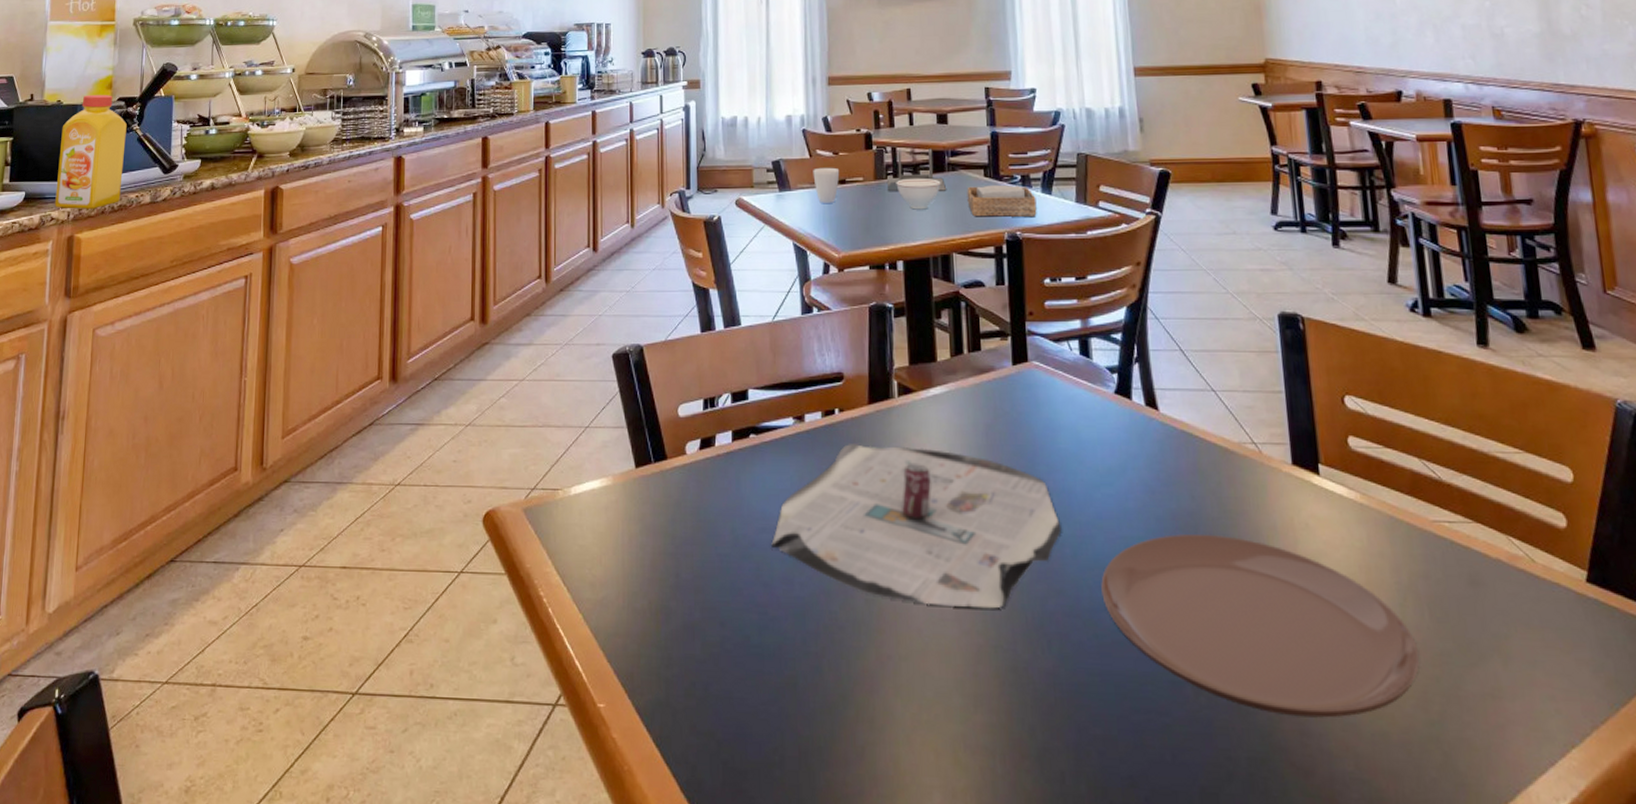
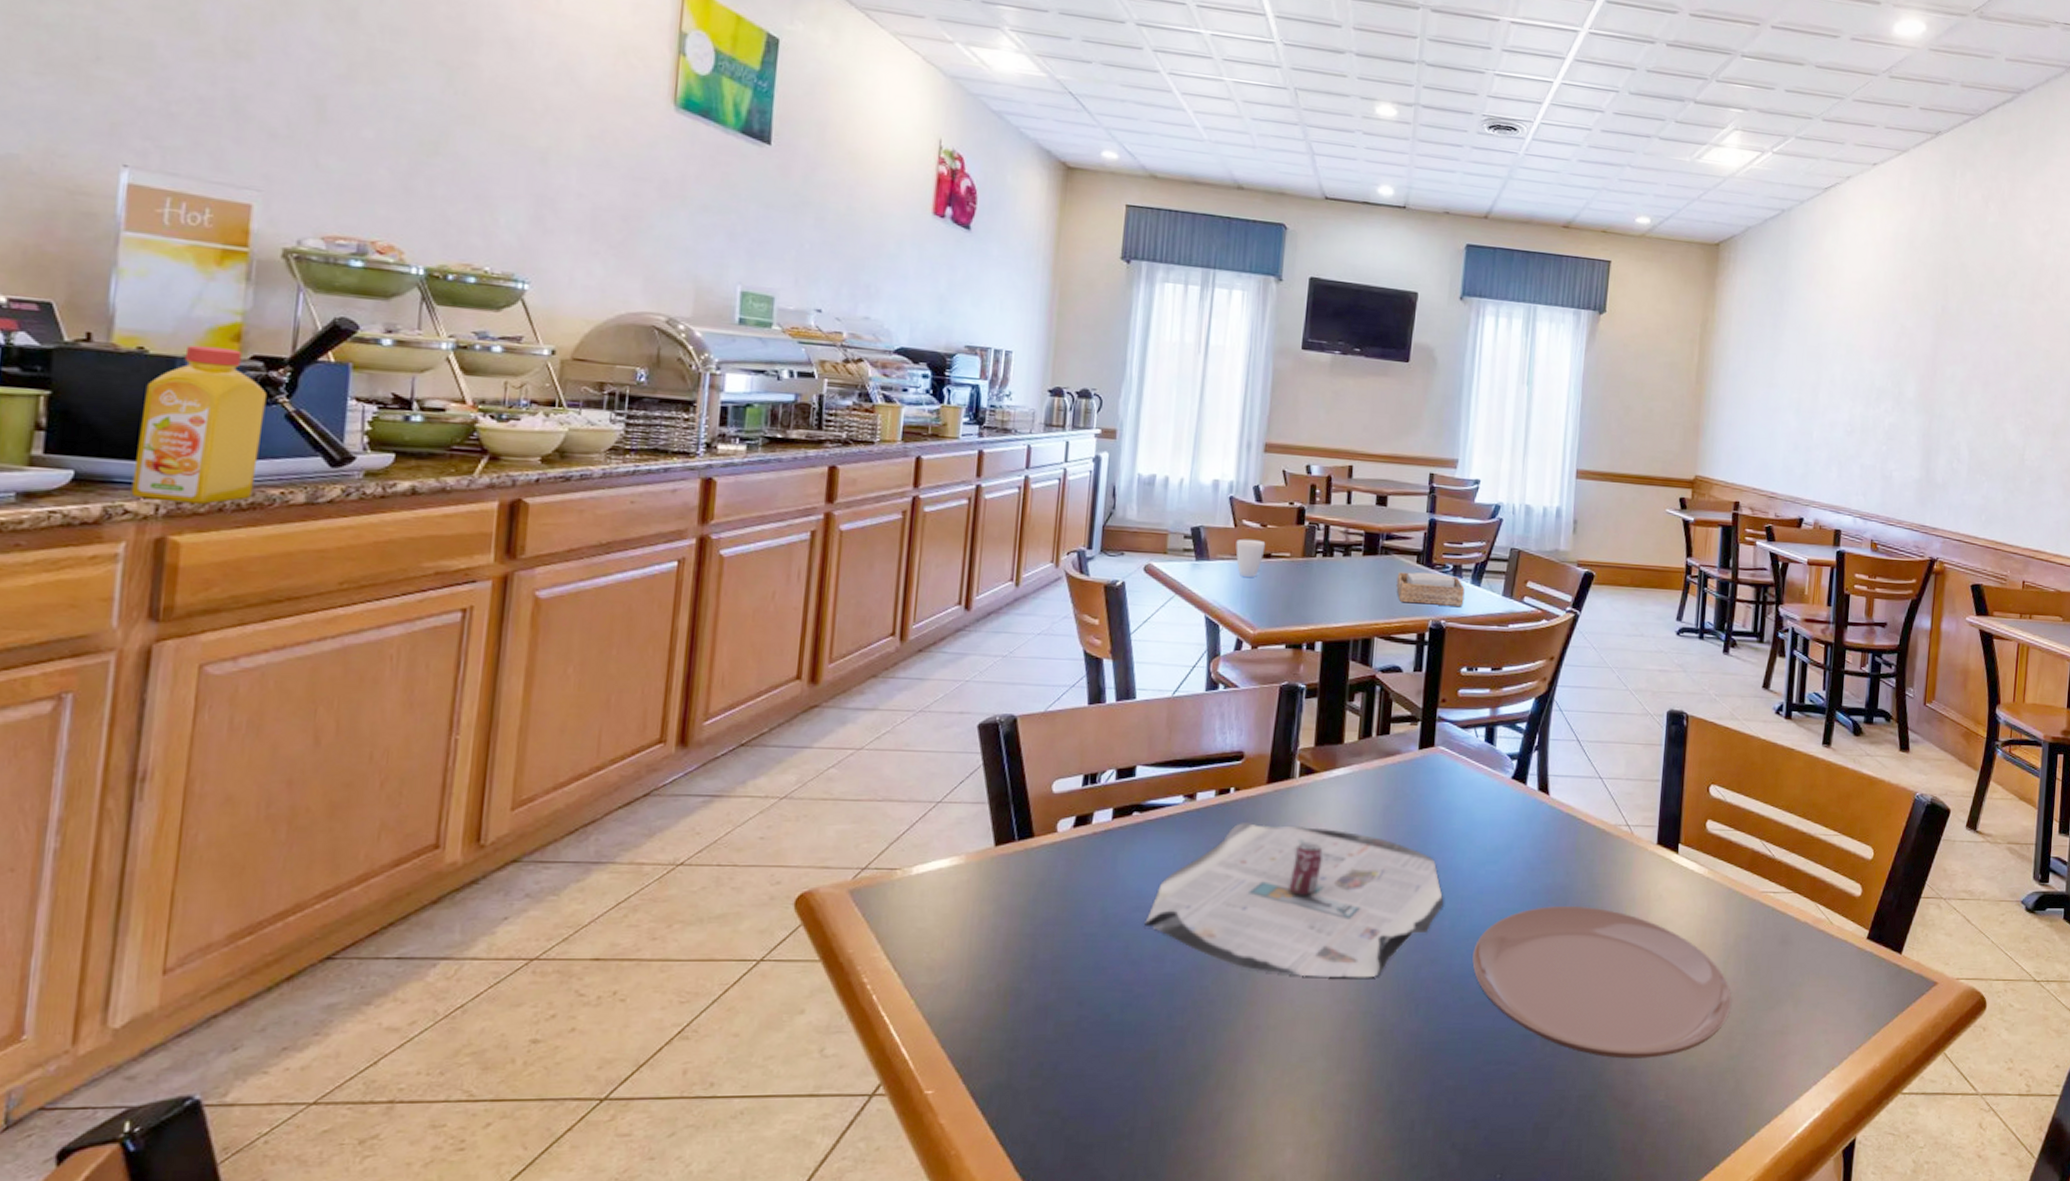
napkin holder: present [886,148,947,193] -> none [1314,527,1377,576]
bowl: present [896,178,941,210] -> none [1324,558,1372,592]

